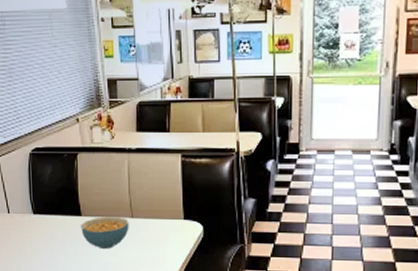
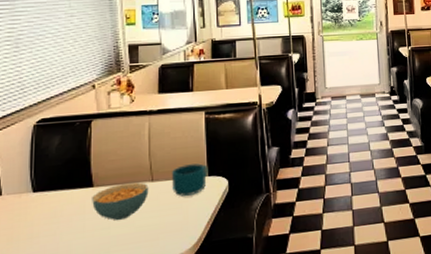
cup: none [149,206,184,236] -> present [171,163,208,196]

